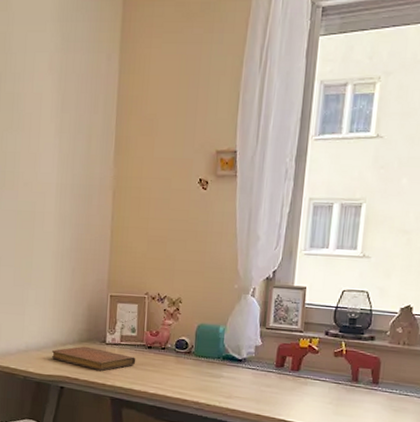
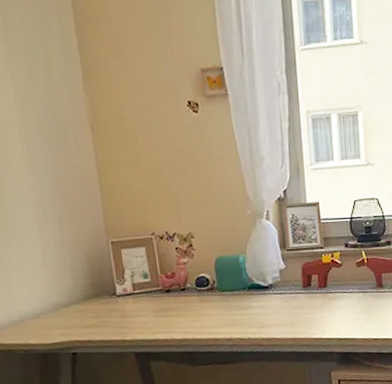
notebook: present [51,346,136,371] -> none [53,302,156,327]

